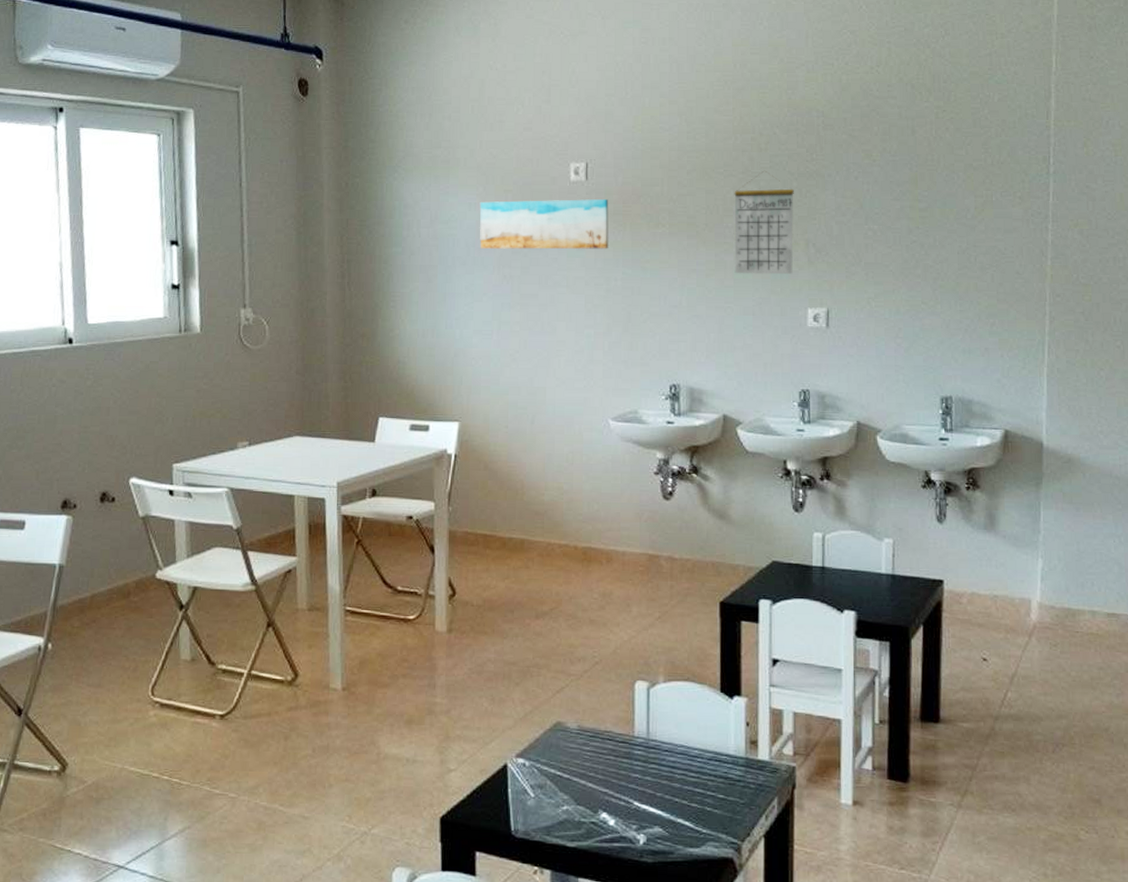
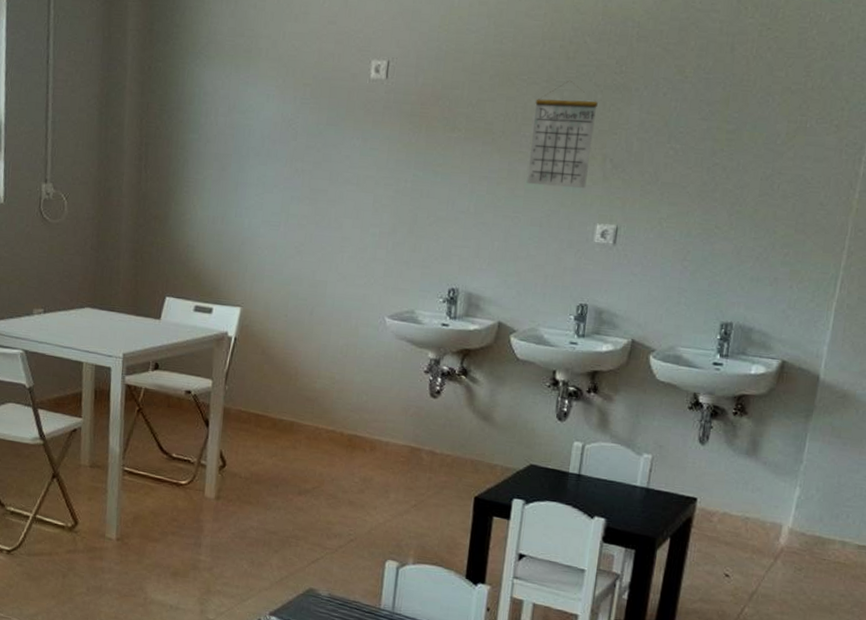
wall art: present [479,199,609,249] -> none [274,94,407,150]

